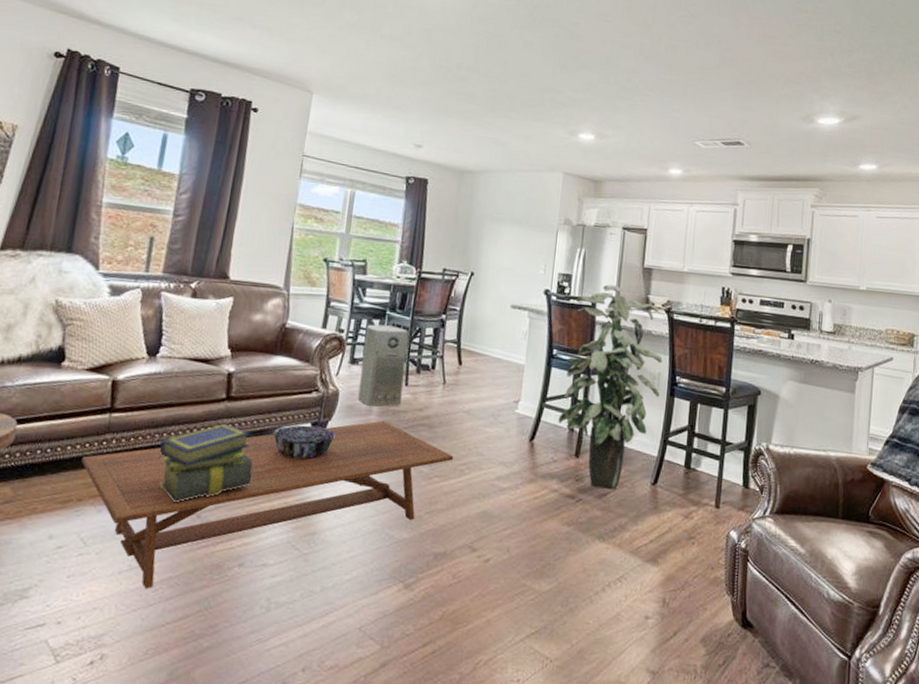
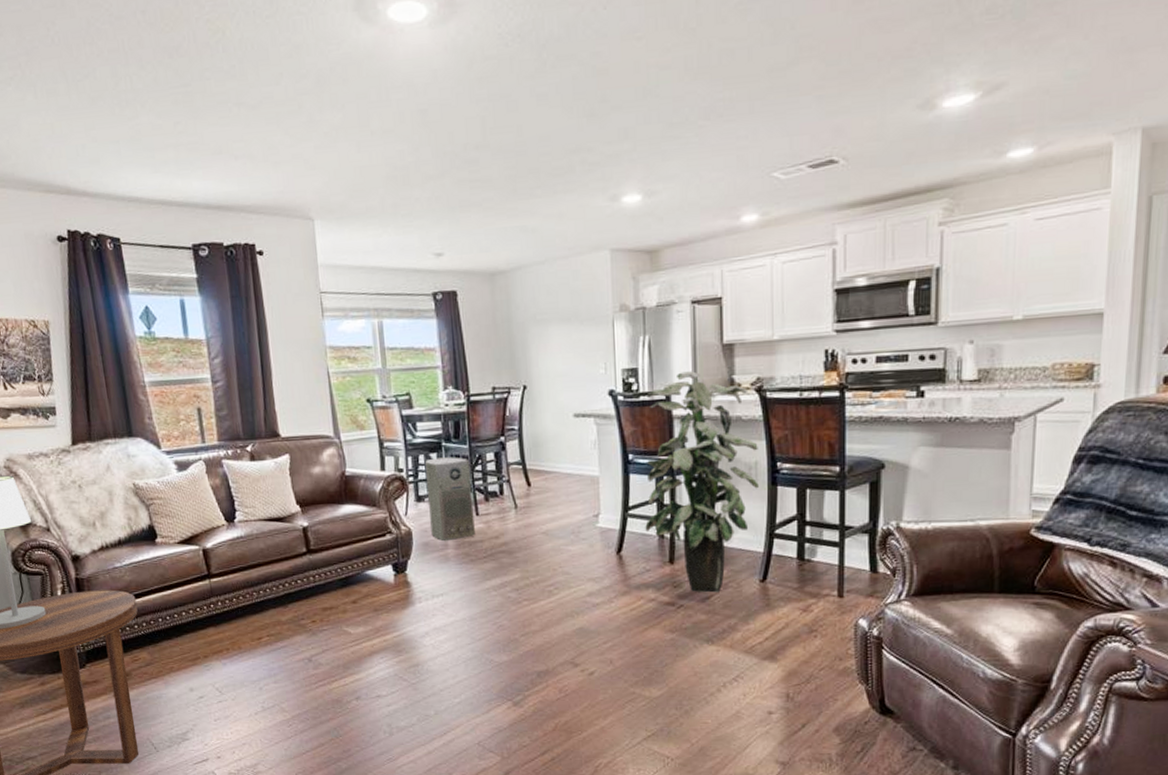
coffee table: present [81,420,454,589] -> none [197,553,540,725]
stack of books: present [159,423,254,503] -> none [259,575,349,651]
decorative bowl: present [272,425,337,460] -> none [357,566,418,600]

